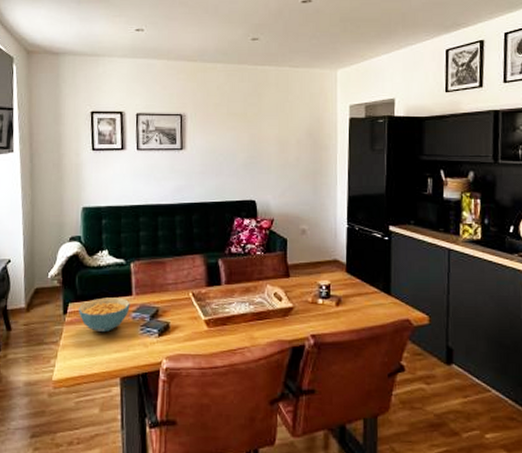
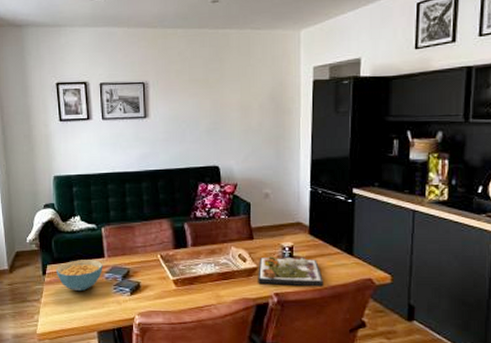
dinner plate: none [294,295,361,328] -> present [258,256,323,287]

